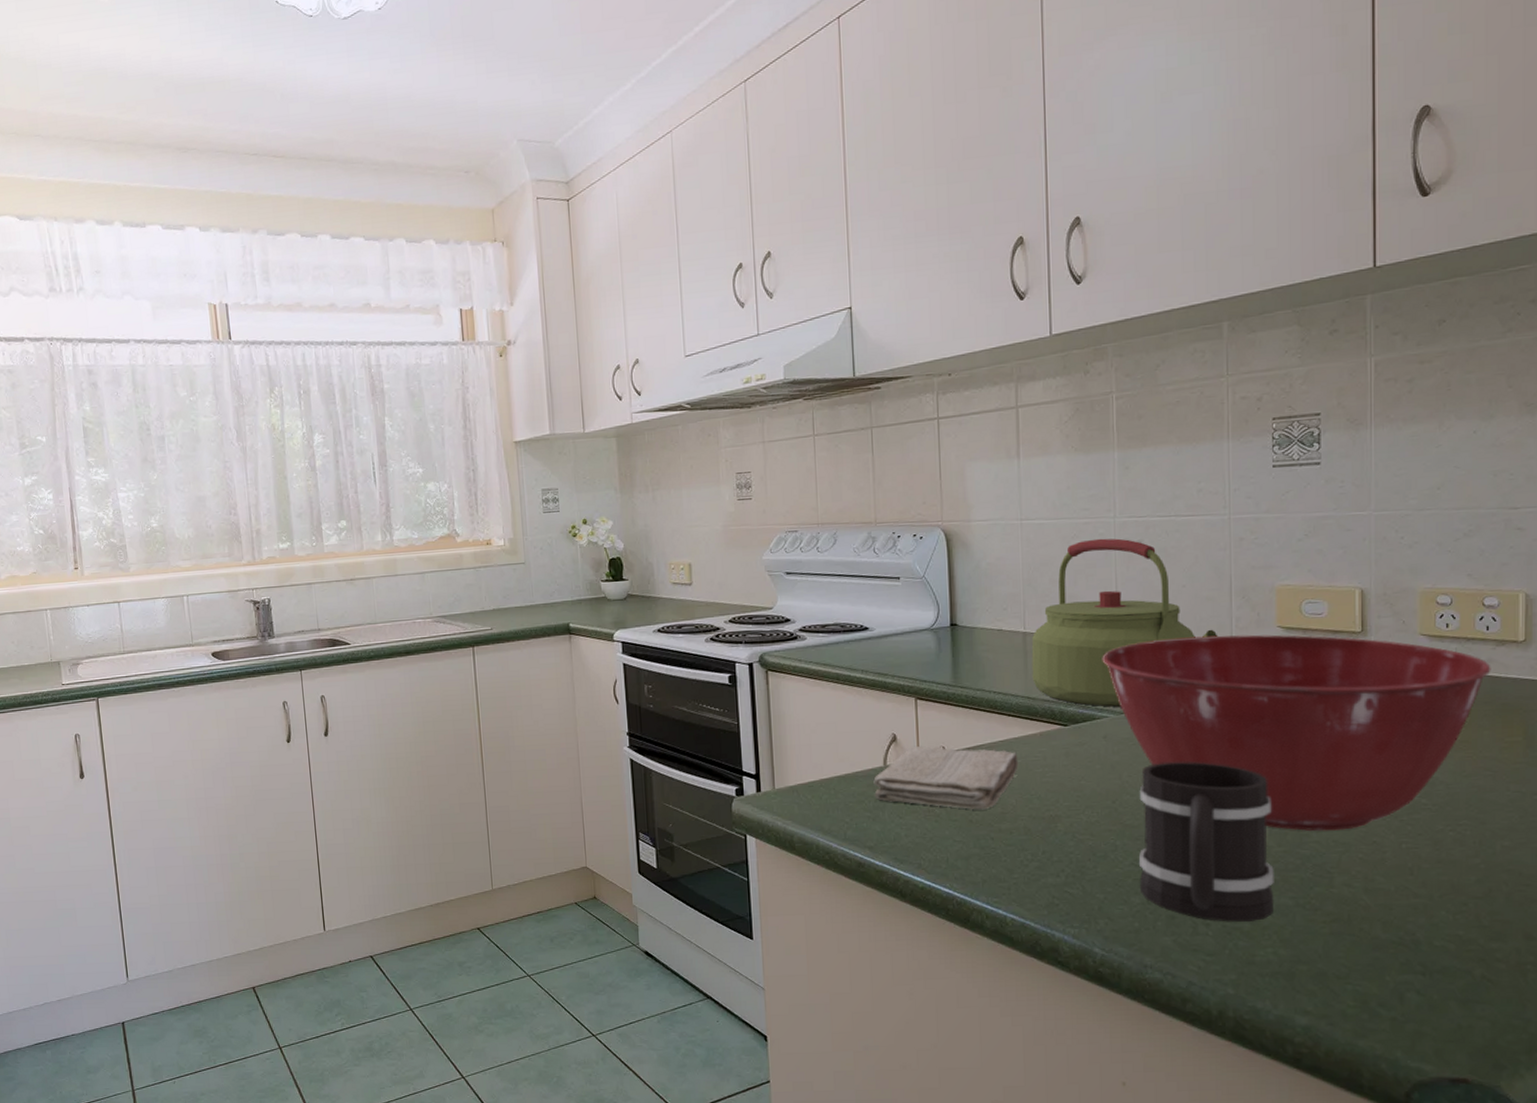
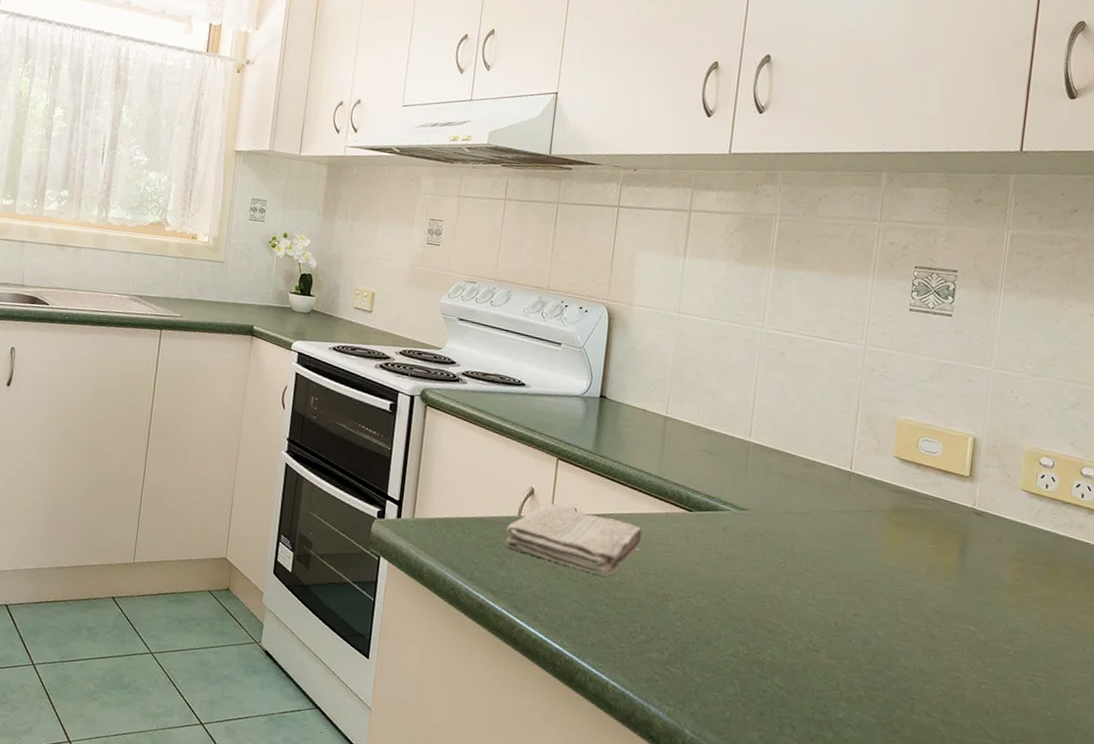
kettle: present [1031,538,1218,708] -> none [666,343,840,504]
mixing bowl: present [1102,634,1491,831] -> none [732,446,1082,661]
mug: present [1139,761,1274,922] -> none [736,562,868,732]

